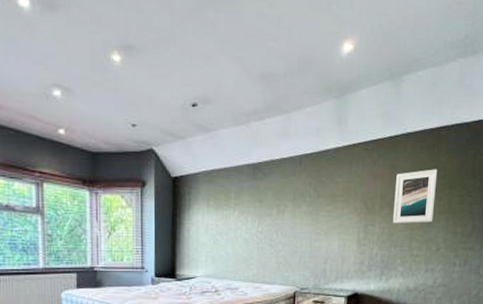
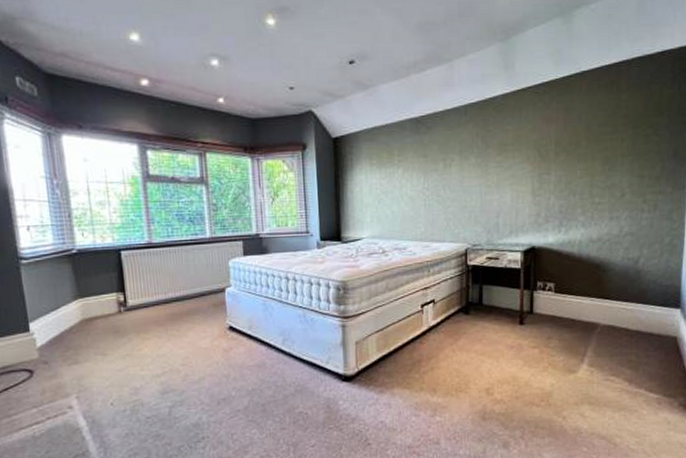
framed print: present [392,169,438,224] -> none [570,108,619,171]

